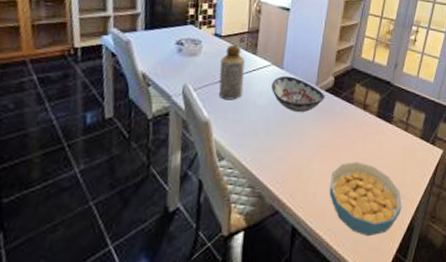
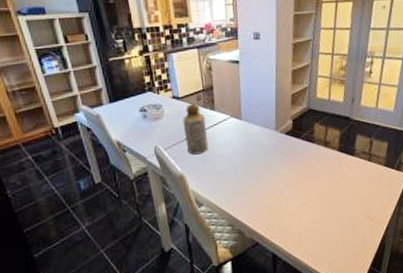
decorative bowl: present [271,75,325,113] -> none [234,125,286,158]
cereal bowl: present [329,162,402,236] -> none [301,194,372,256]

